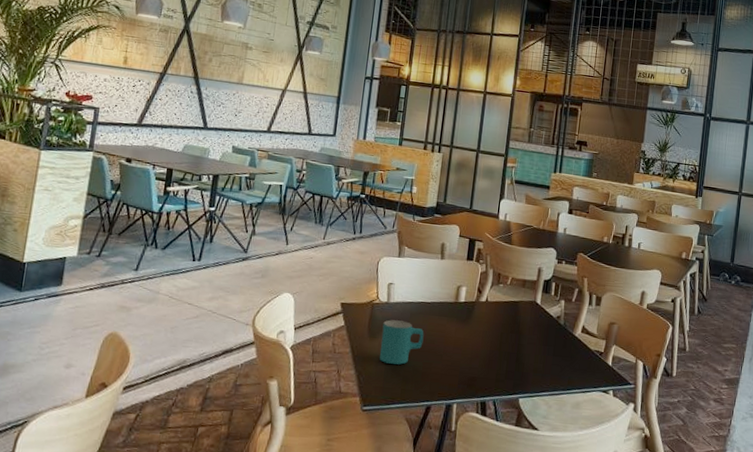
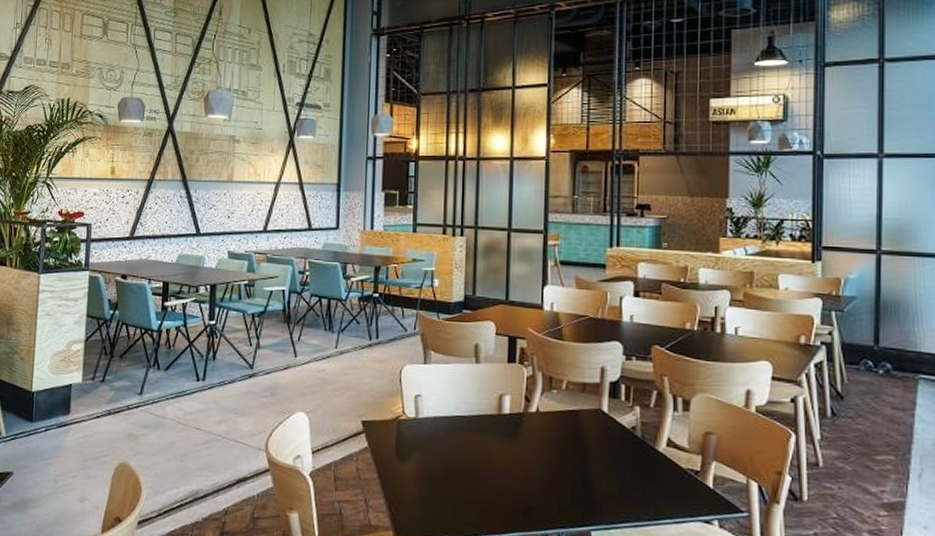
cup: present [379,320,424,365] -> none [412,438,463,492]

